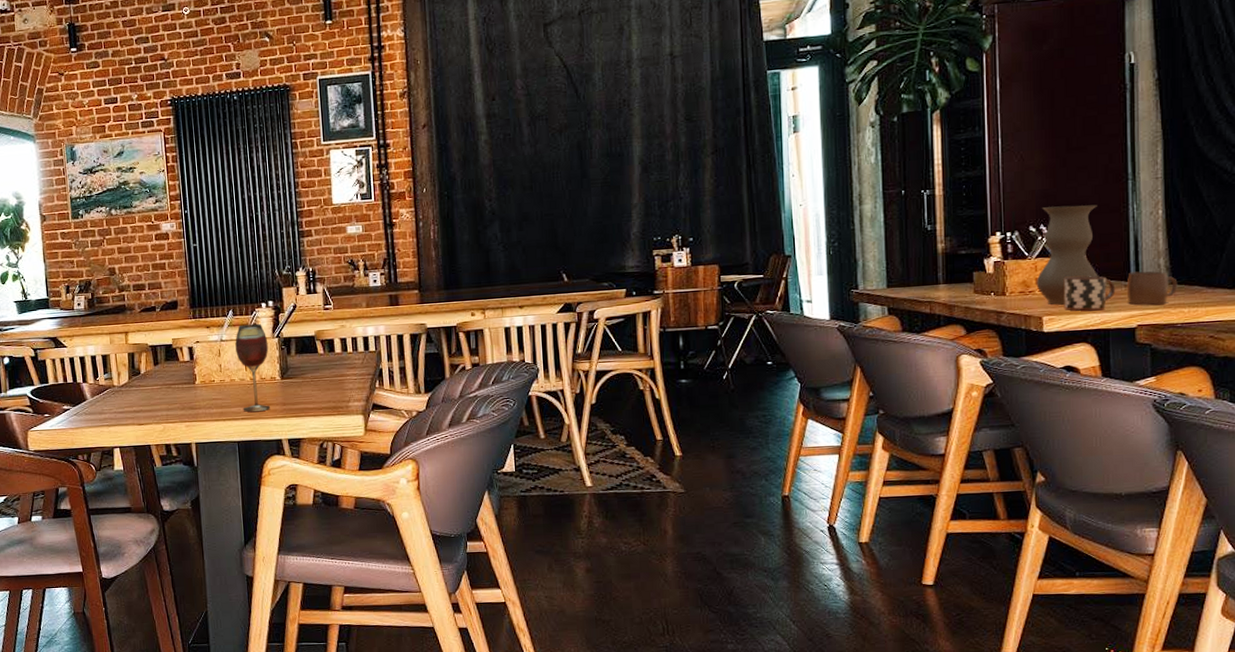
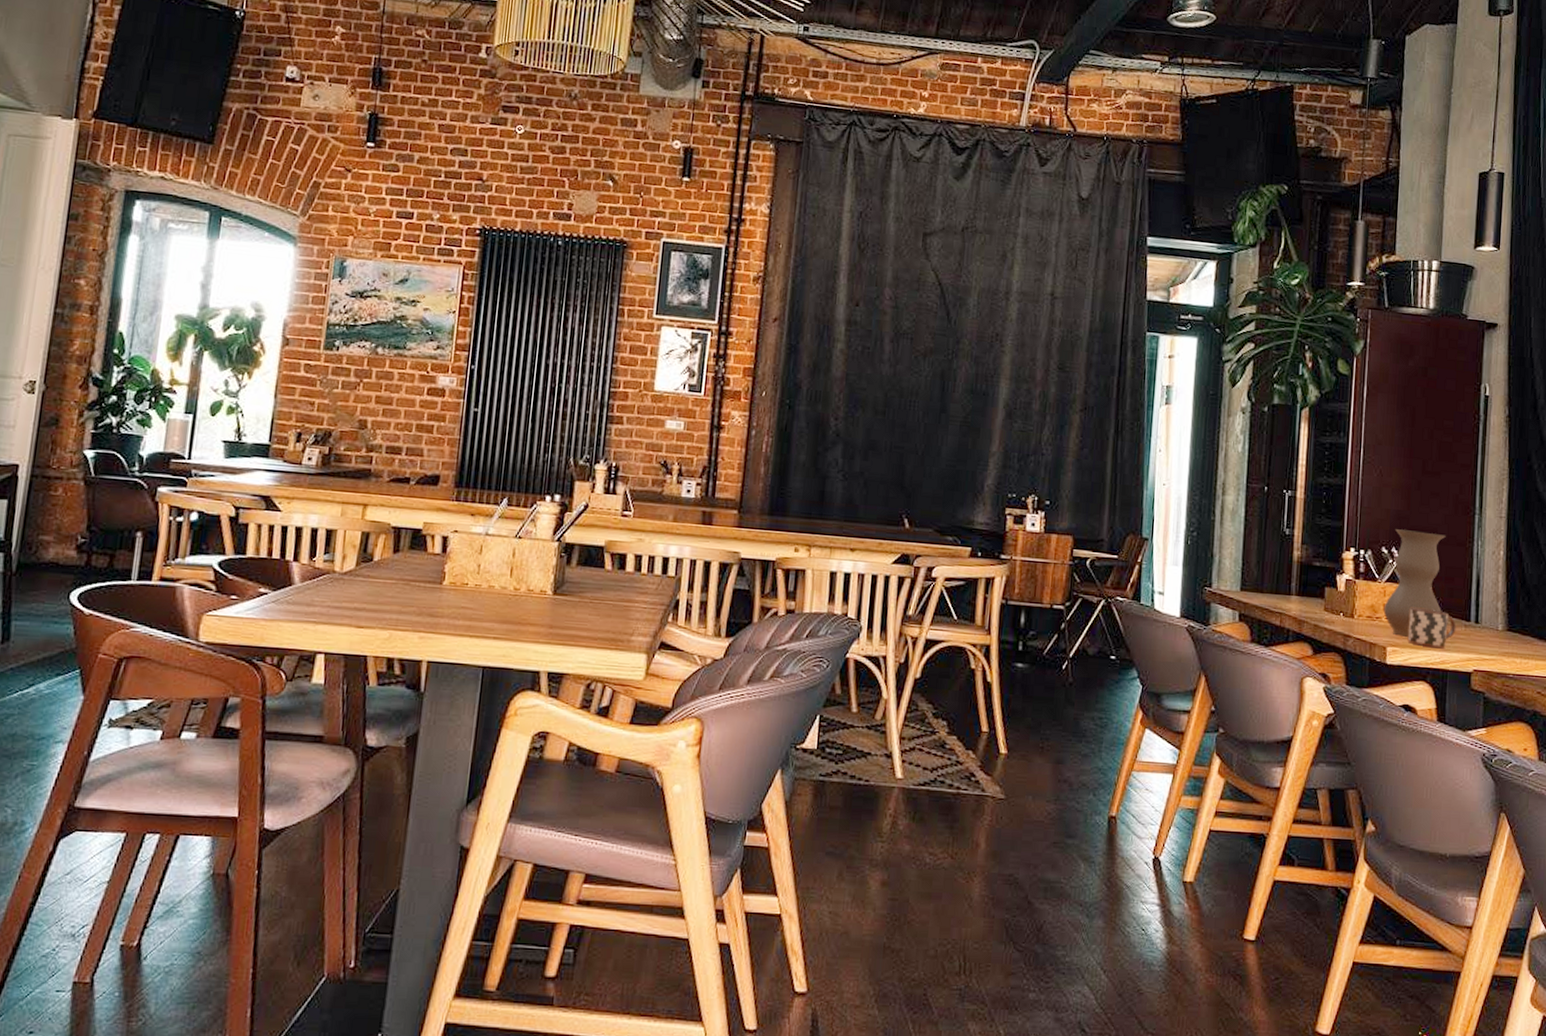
wineglass: present [235,323,271,412] -> none [497,518,546,632]
mug: present [1126,271,1178,306] -> none [1466,612,1513,652]

